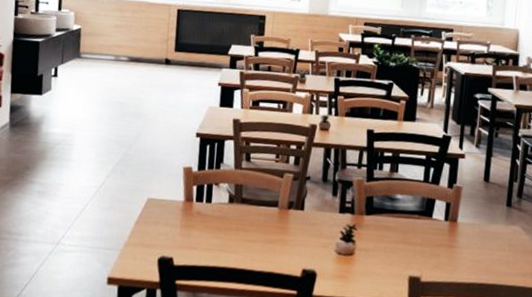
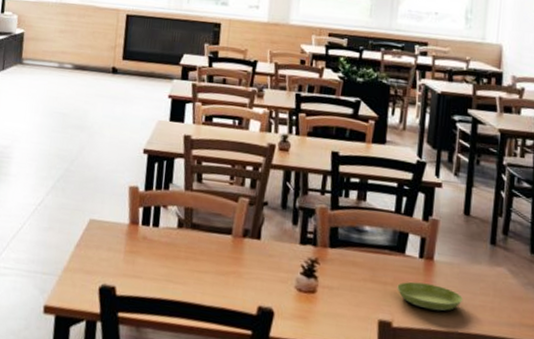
saucer: none [425,241,482,266] -> present [397,281,463,311]

